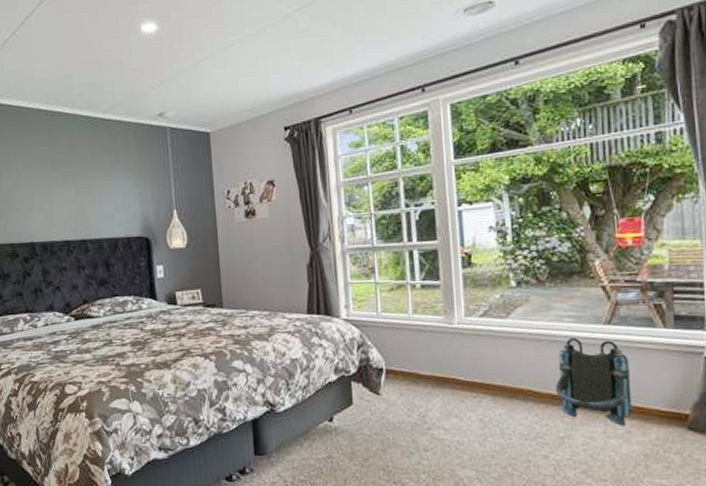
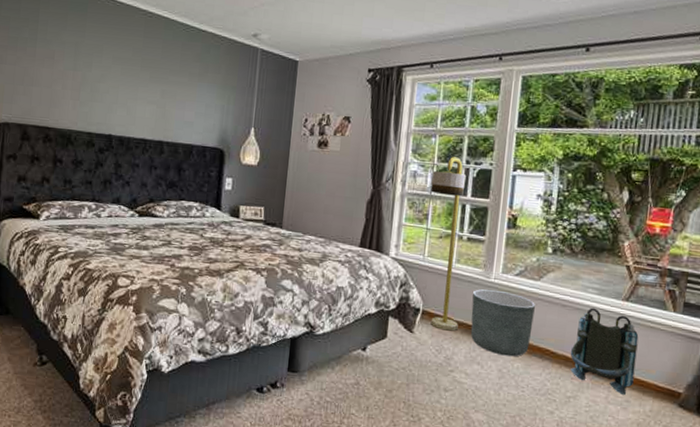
floor lamp: none [371,202,427,387] -> present [430,157,467,331]
planter: none [437,336,509,404] -> present [470,289,535,357]

